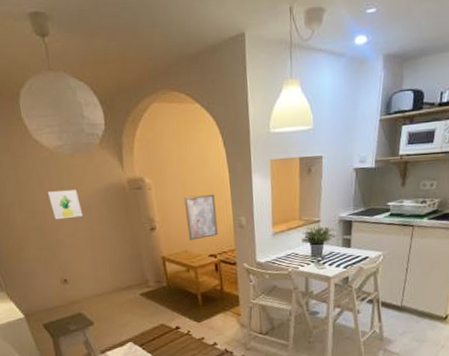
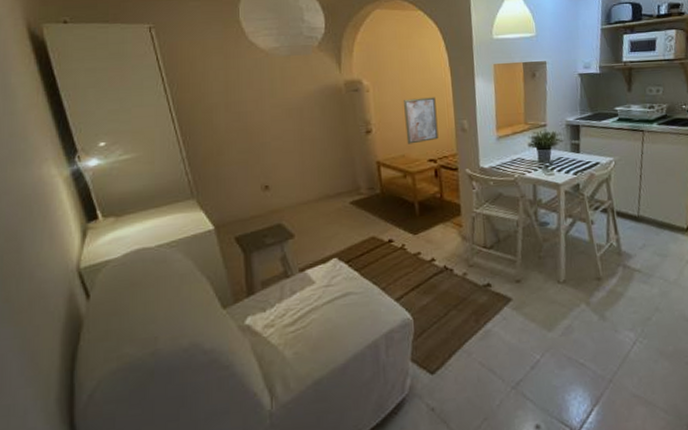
wall art: present [47,190,83,220] -> none [257,91,294,122]

